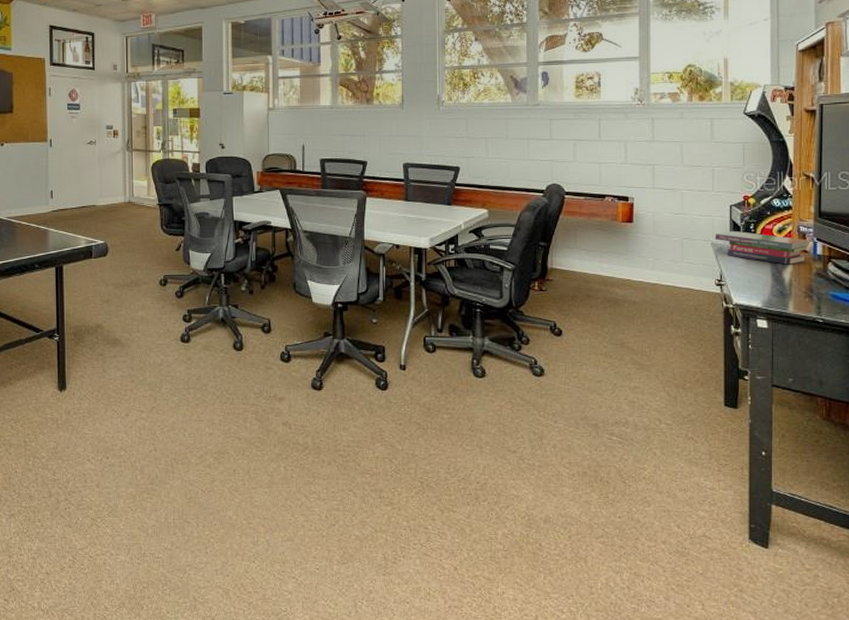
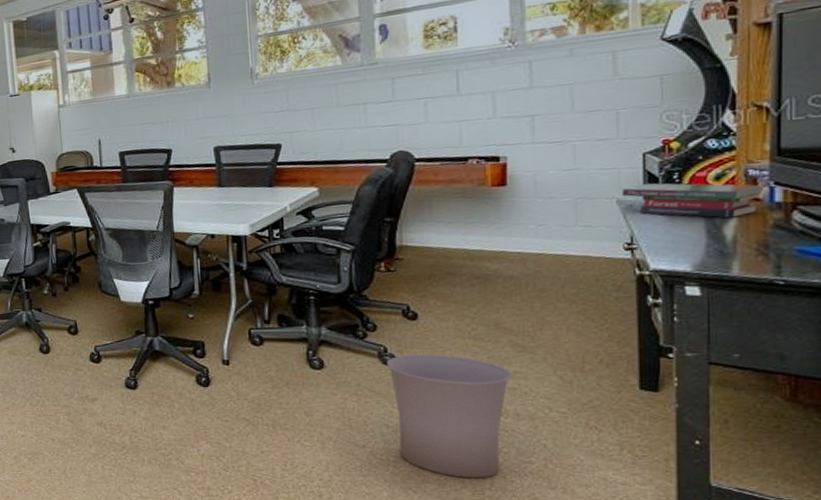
waste bin: none [536,368,632,483] -> present [386,354,512,479]

